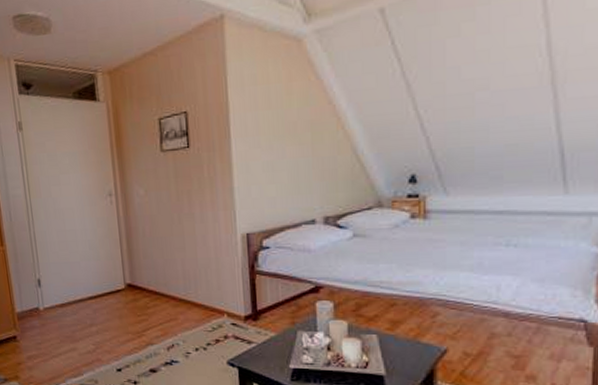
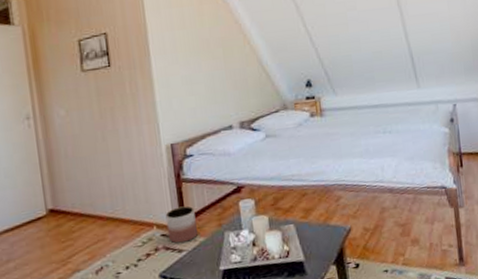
planter: none [237,298,270,334] -> present [165,205,198,244]

